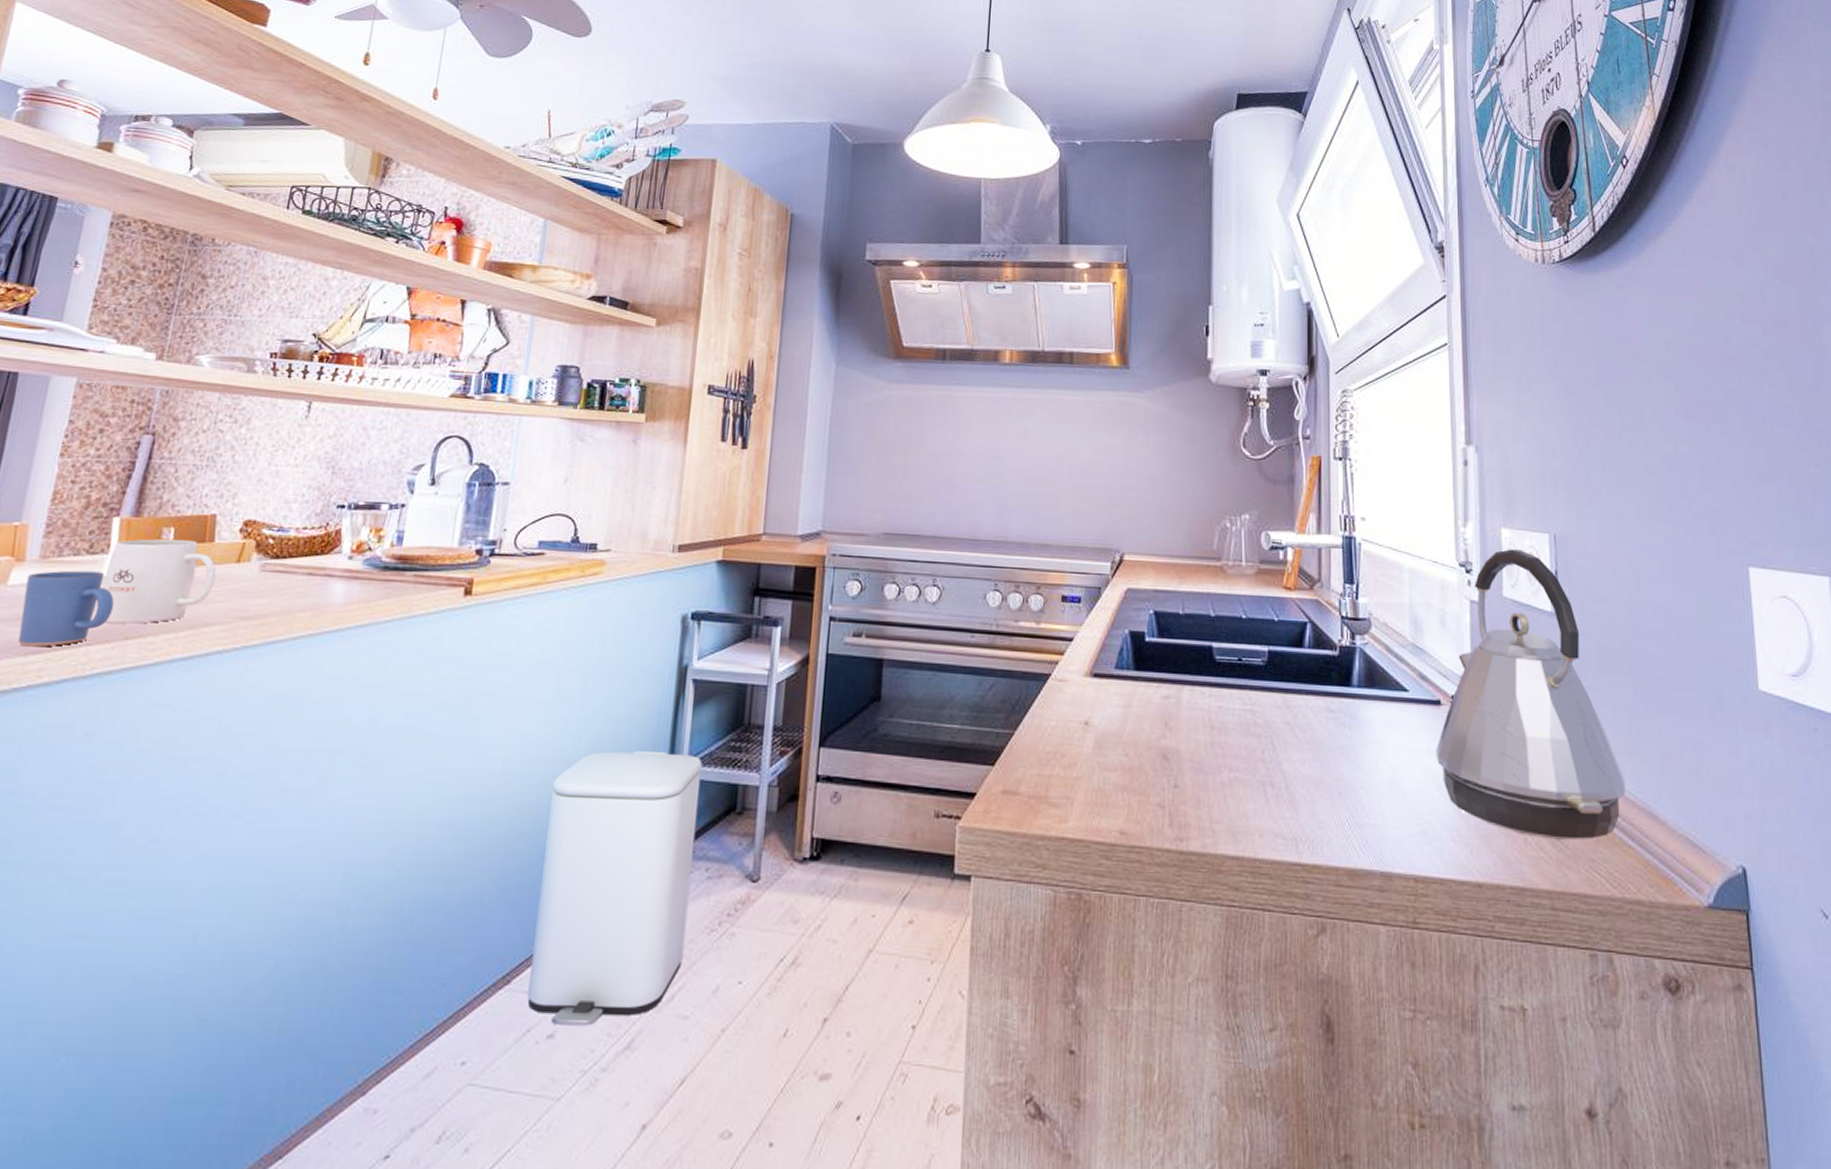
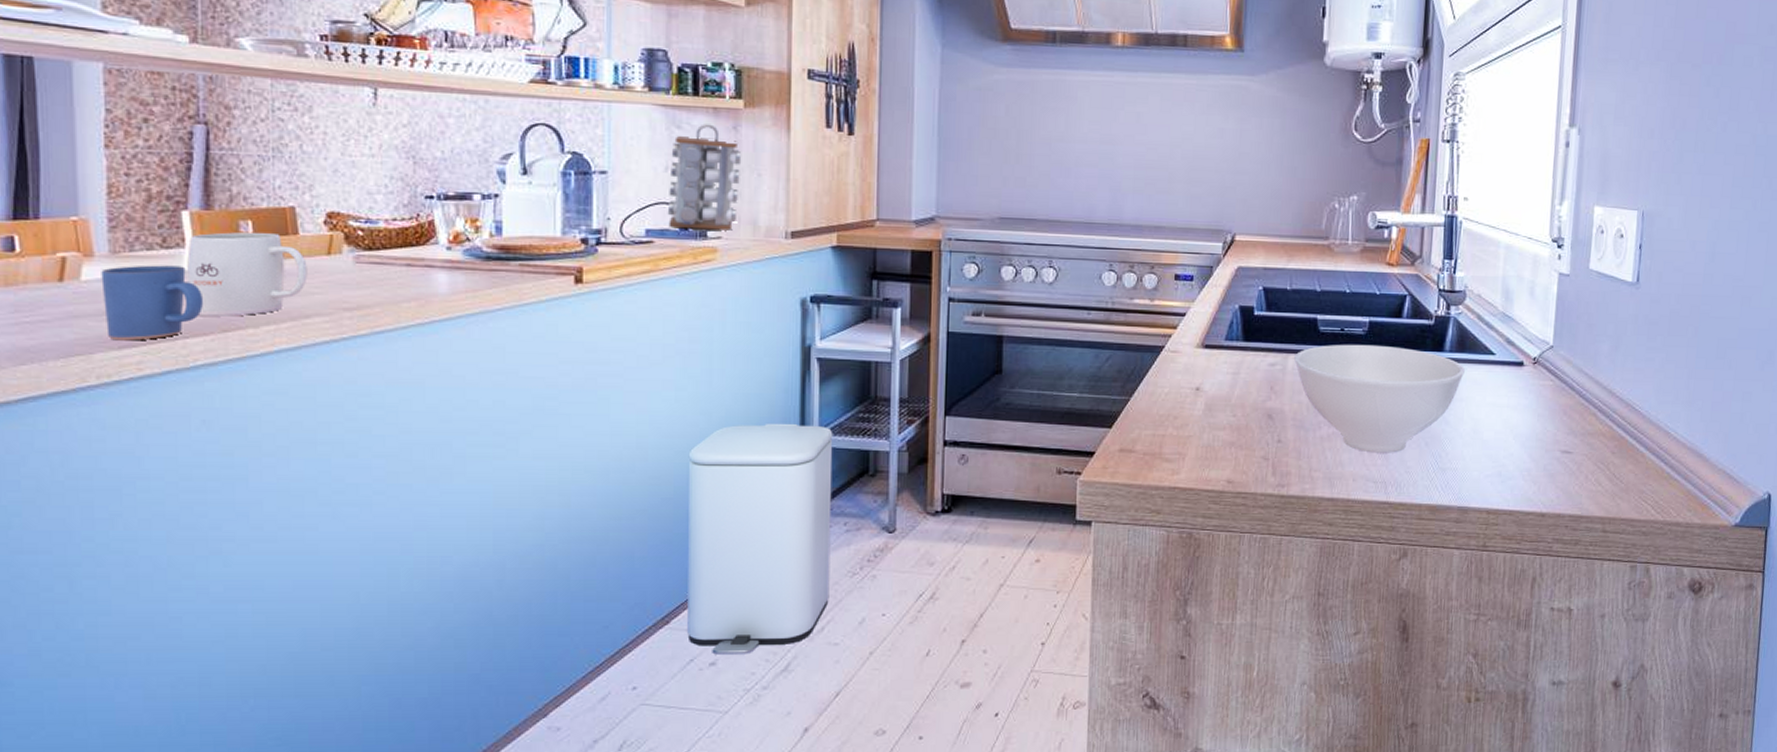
spice rack: none [561,437,639,544] -> present [667,124,742,231]
bowl: none [1189,675,1376,804] -> present [1294,344,1465,453]
kettle: present [1435,549,1626,840] -> none [1514,225,1679,476]

